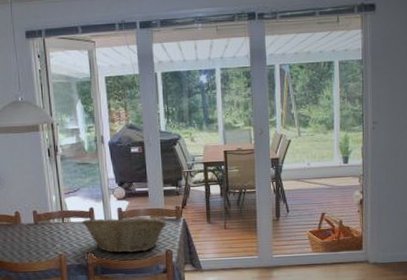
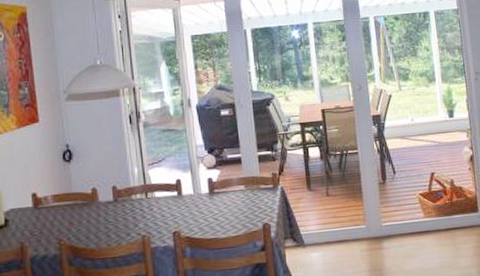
fruit basket: present [81,213,168,253] -> none [167,184,264,230]

